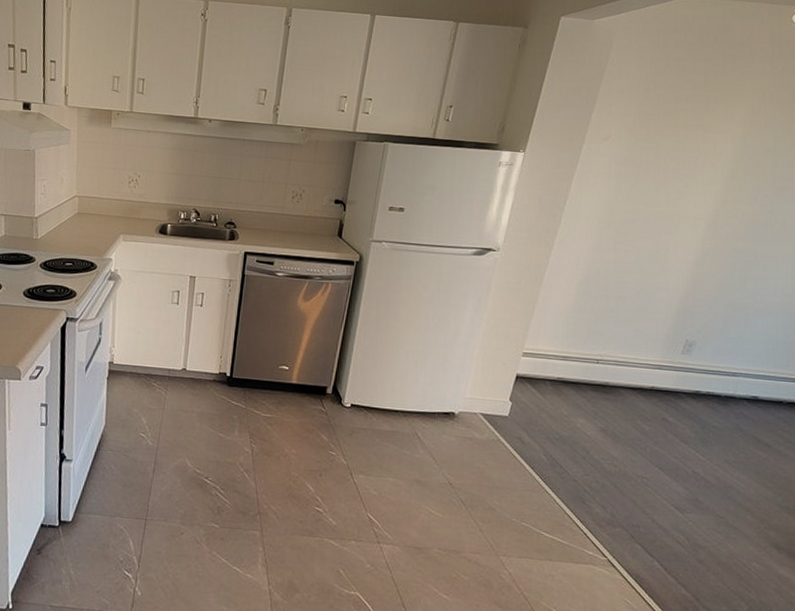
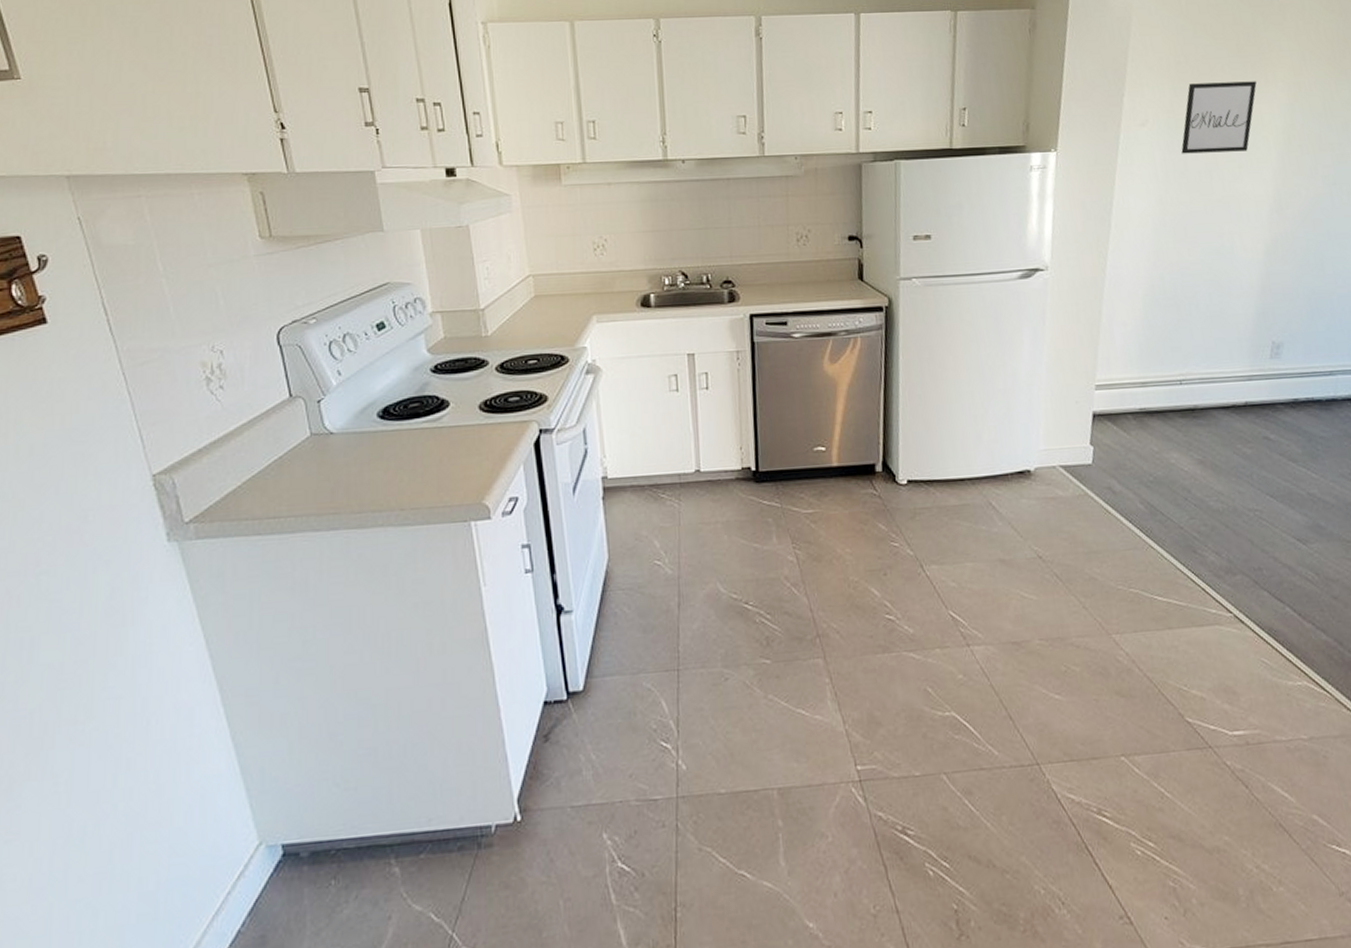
wall art: none [635,109,715,174] -> present [1181,81,1257,154]

